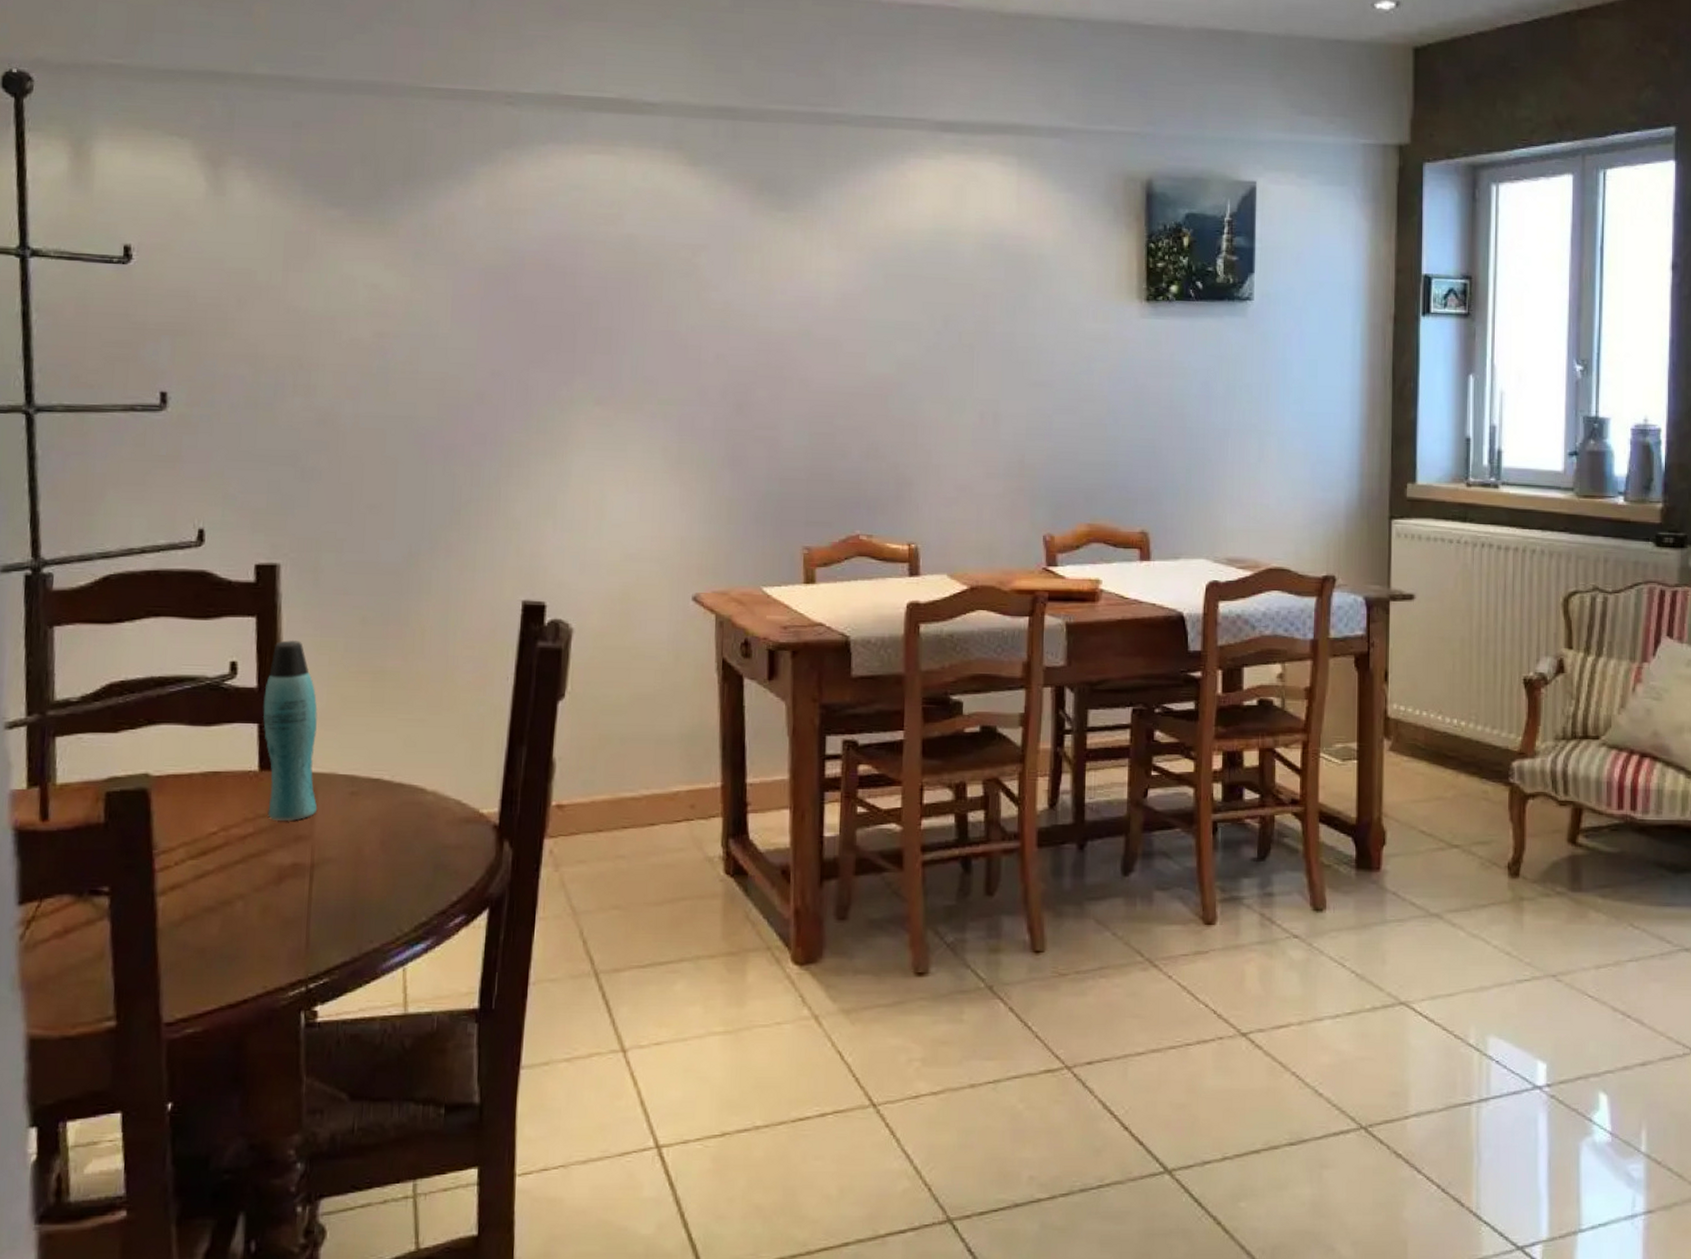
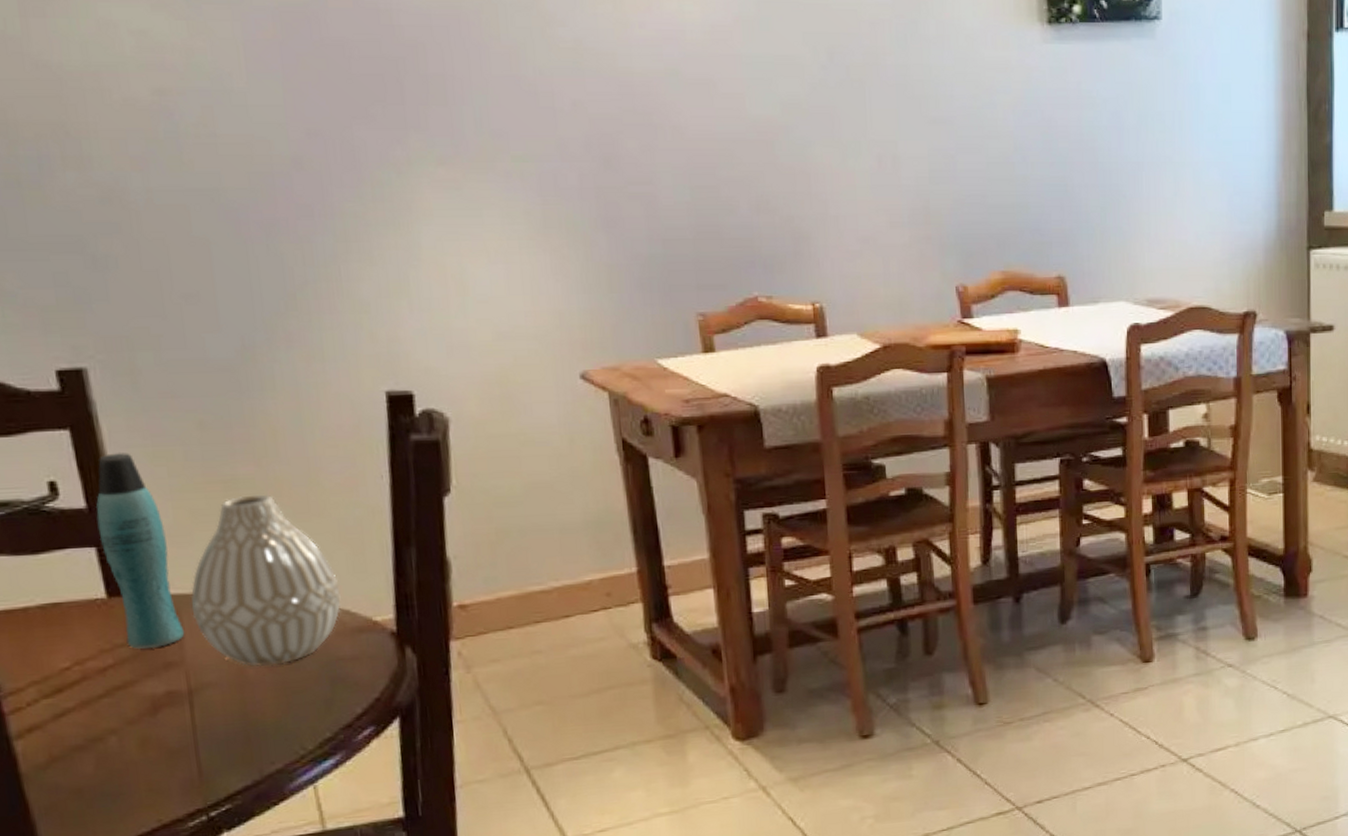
vase: none [326,686,456,847] -> present [191,494,342,667]

